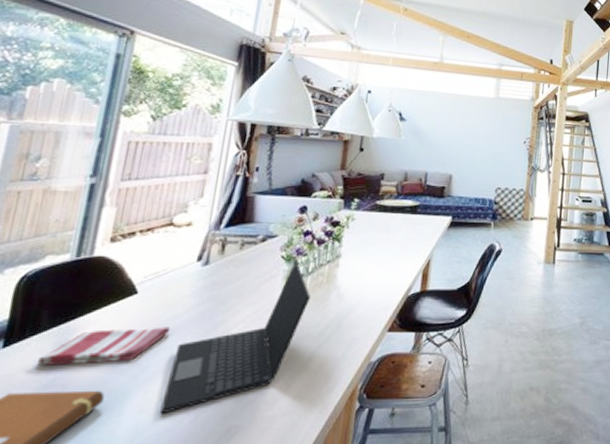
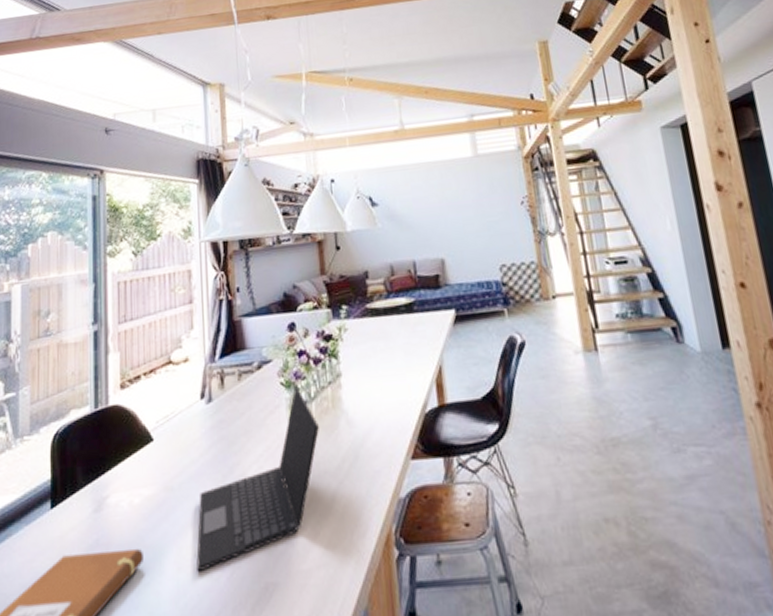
dish towel: present [37,326,171,365] -> none [81,474,190,525]

